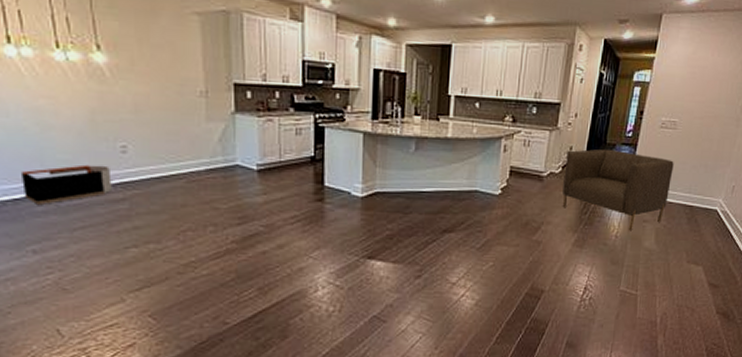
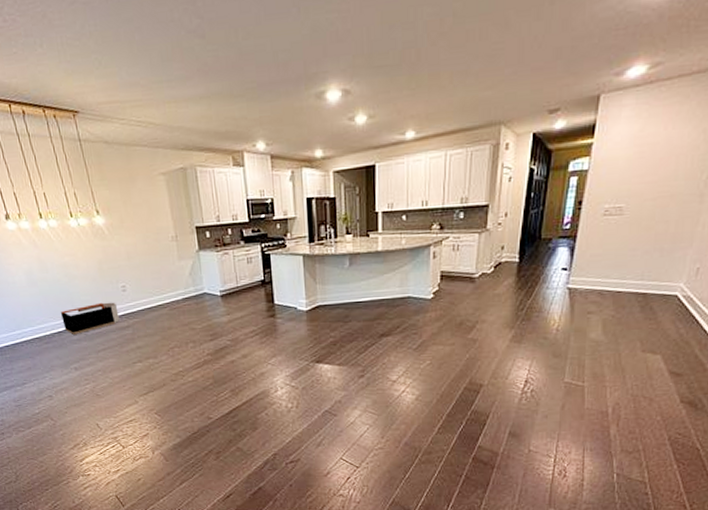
chair: present [563,148,674,230] -> none [496,244,621,323]

